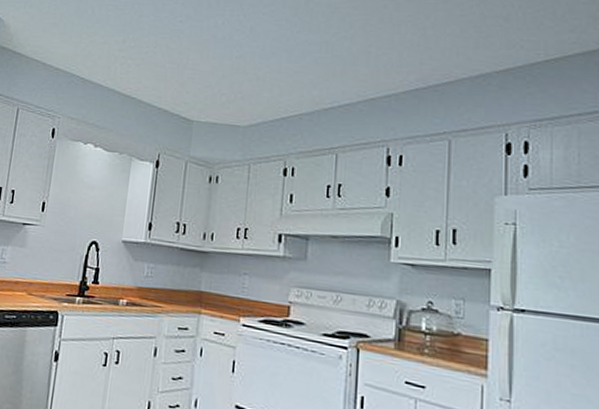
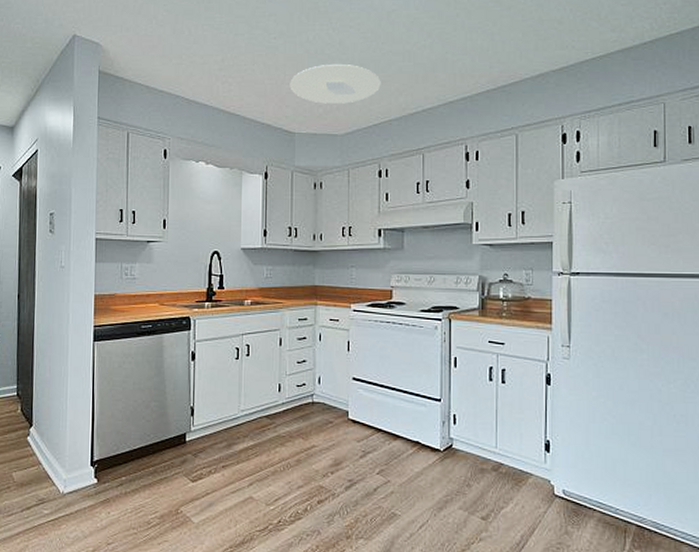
ceiling light: none [192,50,293,94] -> present [290,63,381,104]

